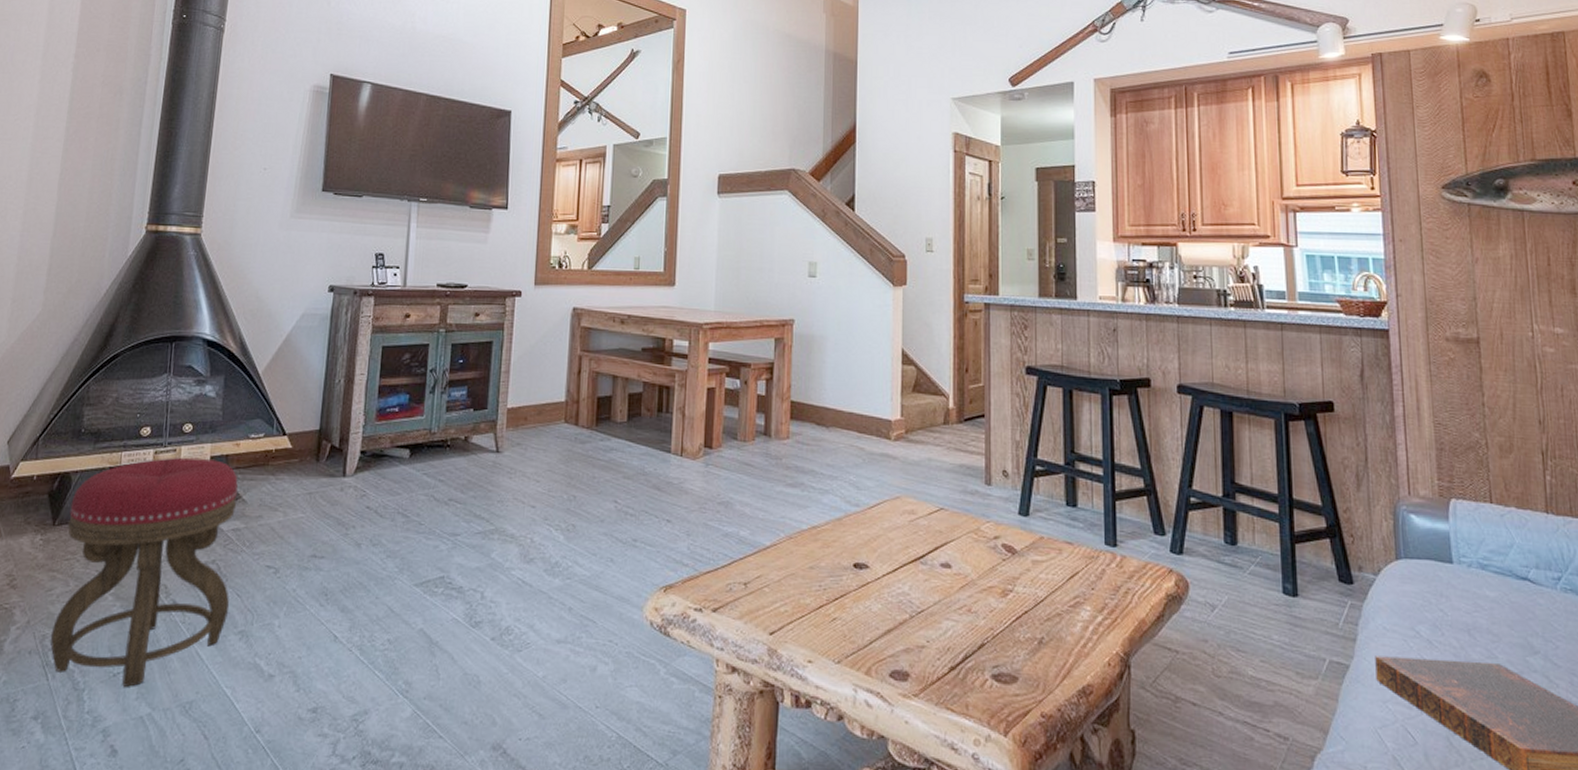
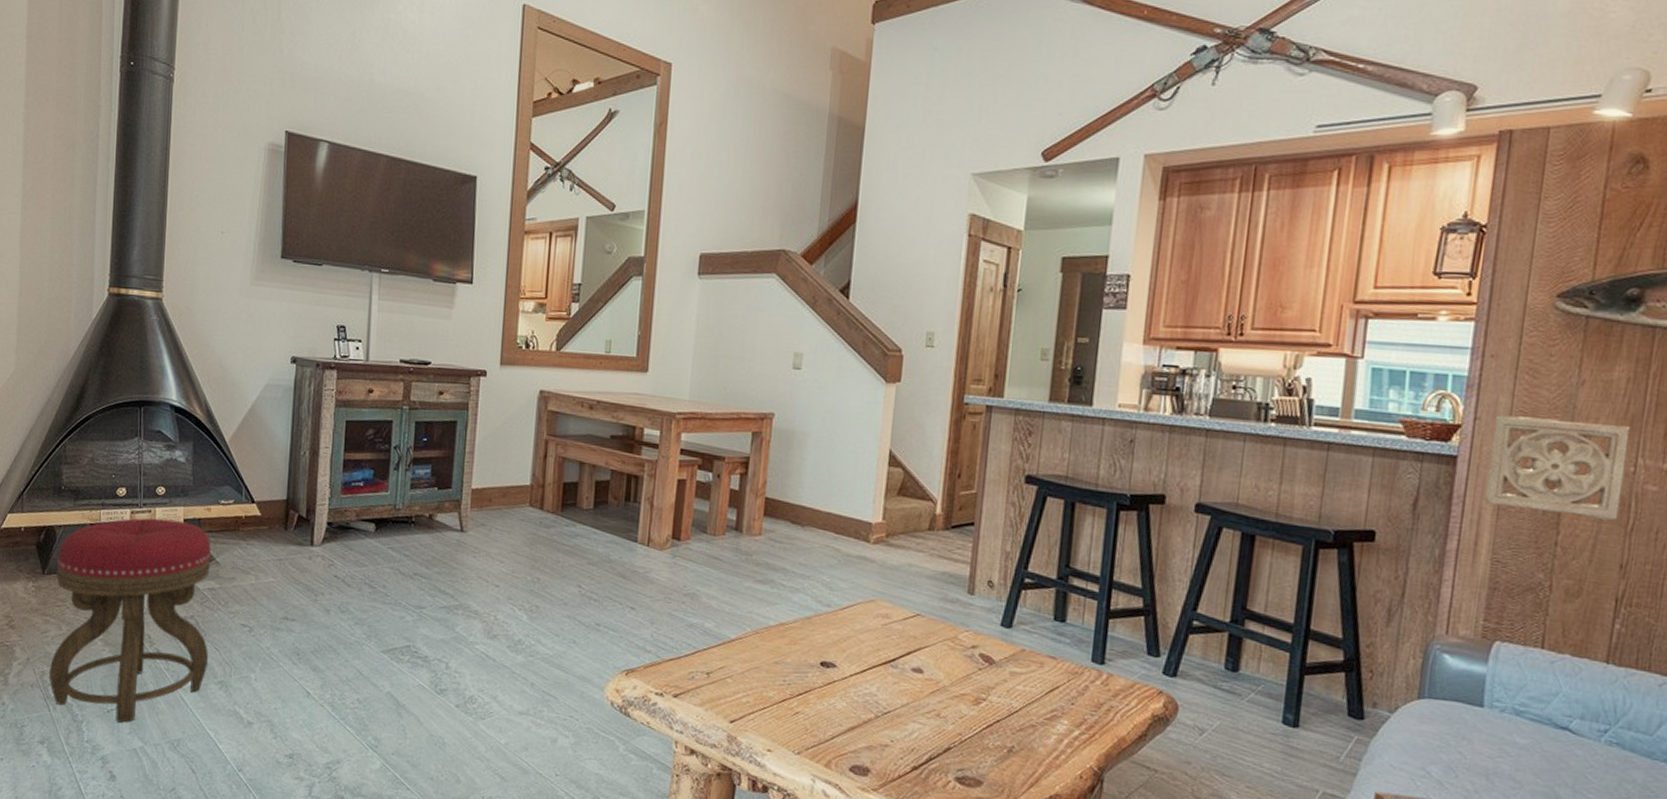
wall ornament: none [1413,291,1528,381] -> present [1485,415,1631,521]

